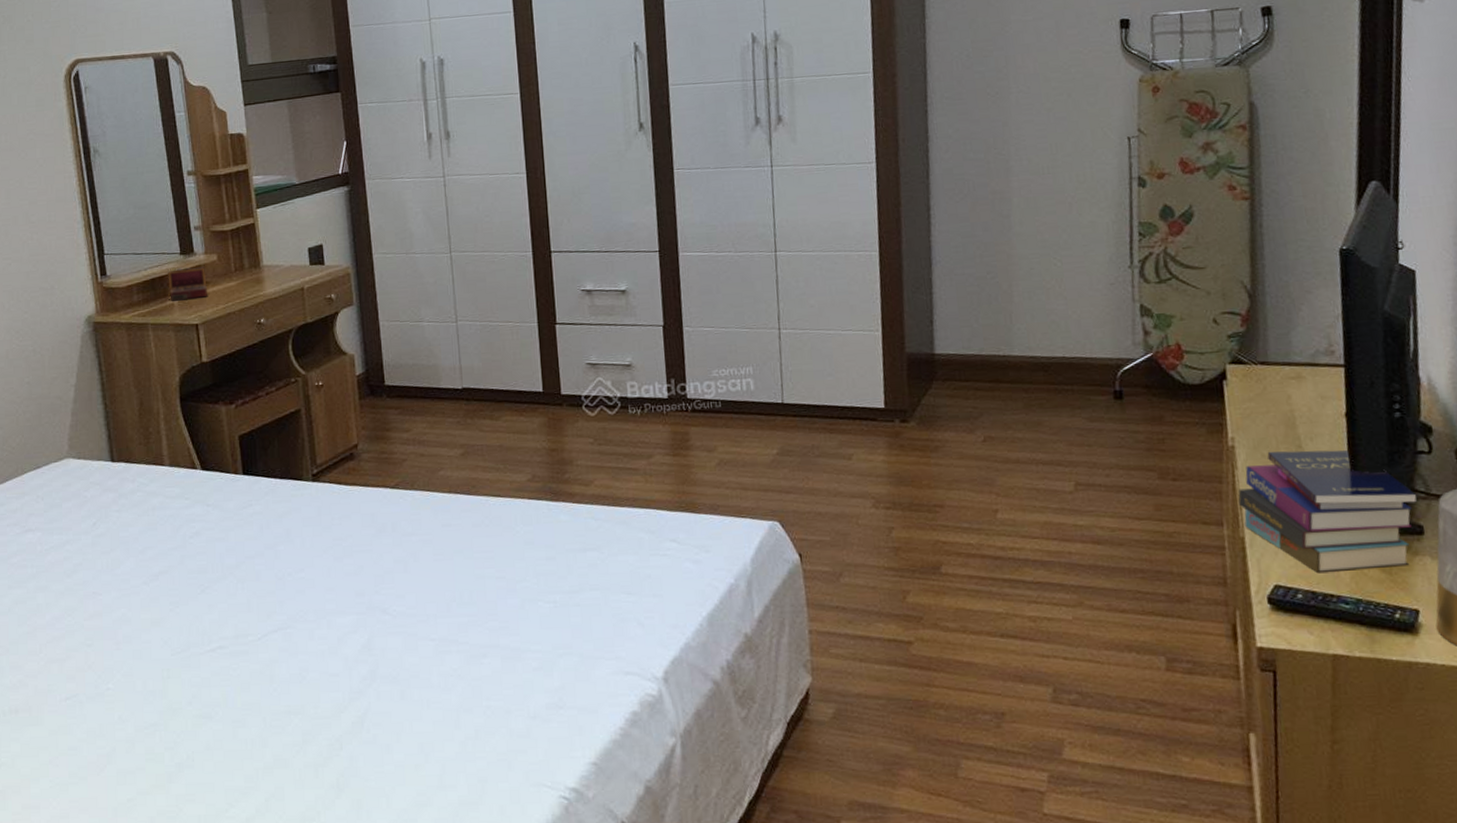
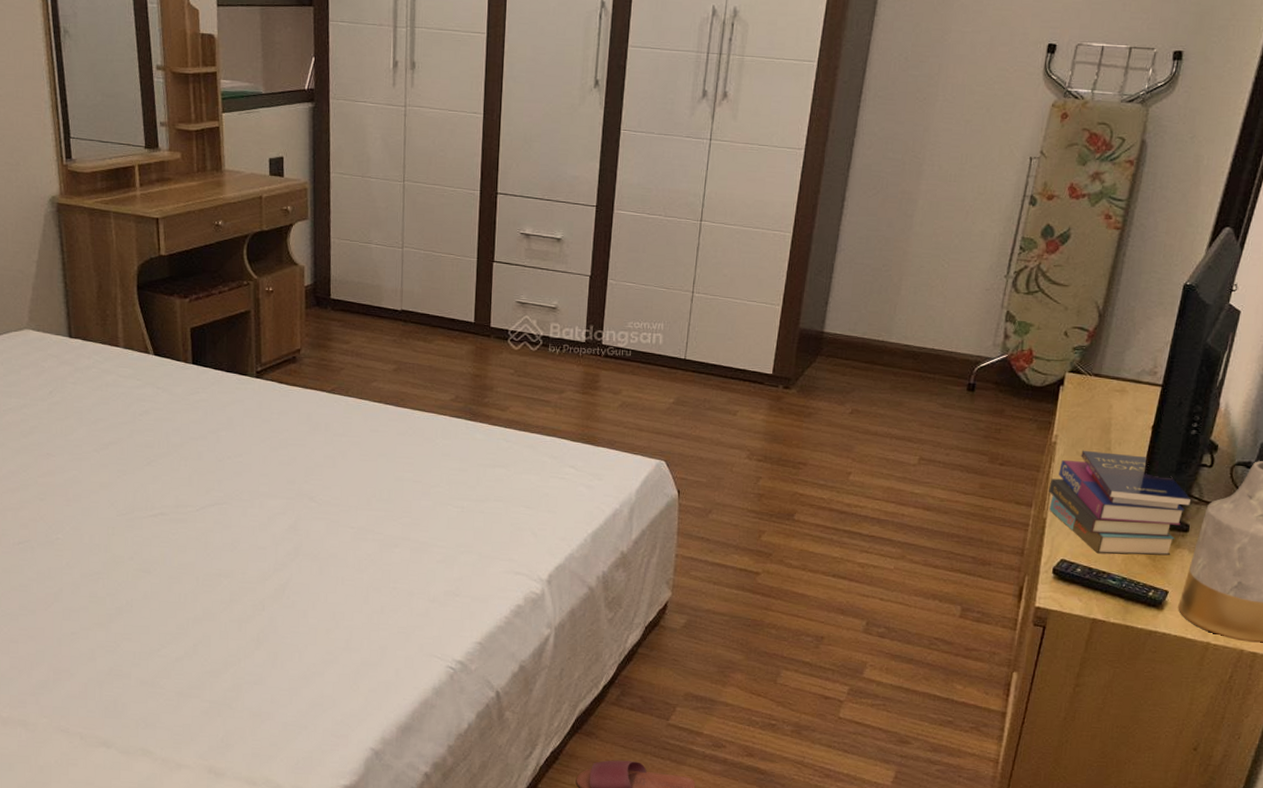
wooden box: present [168,267,208,301] -> none [132,162,170,193]

